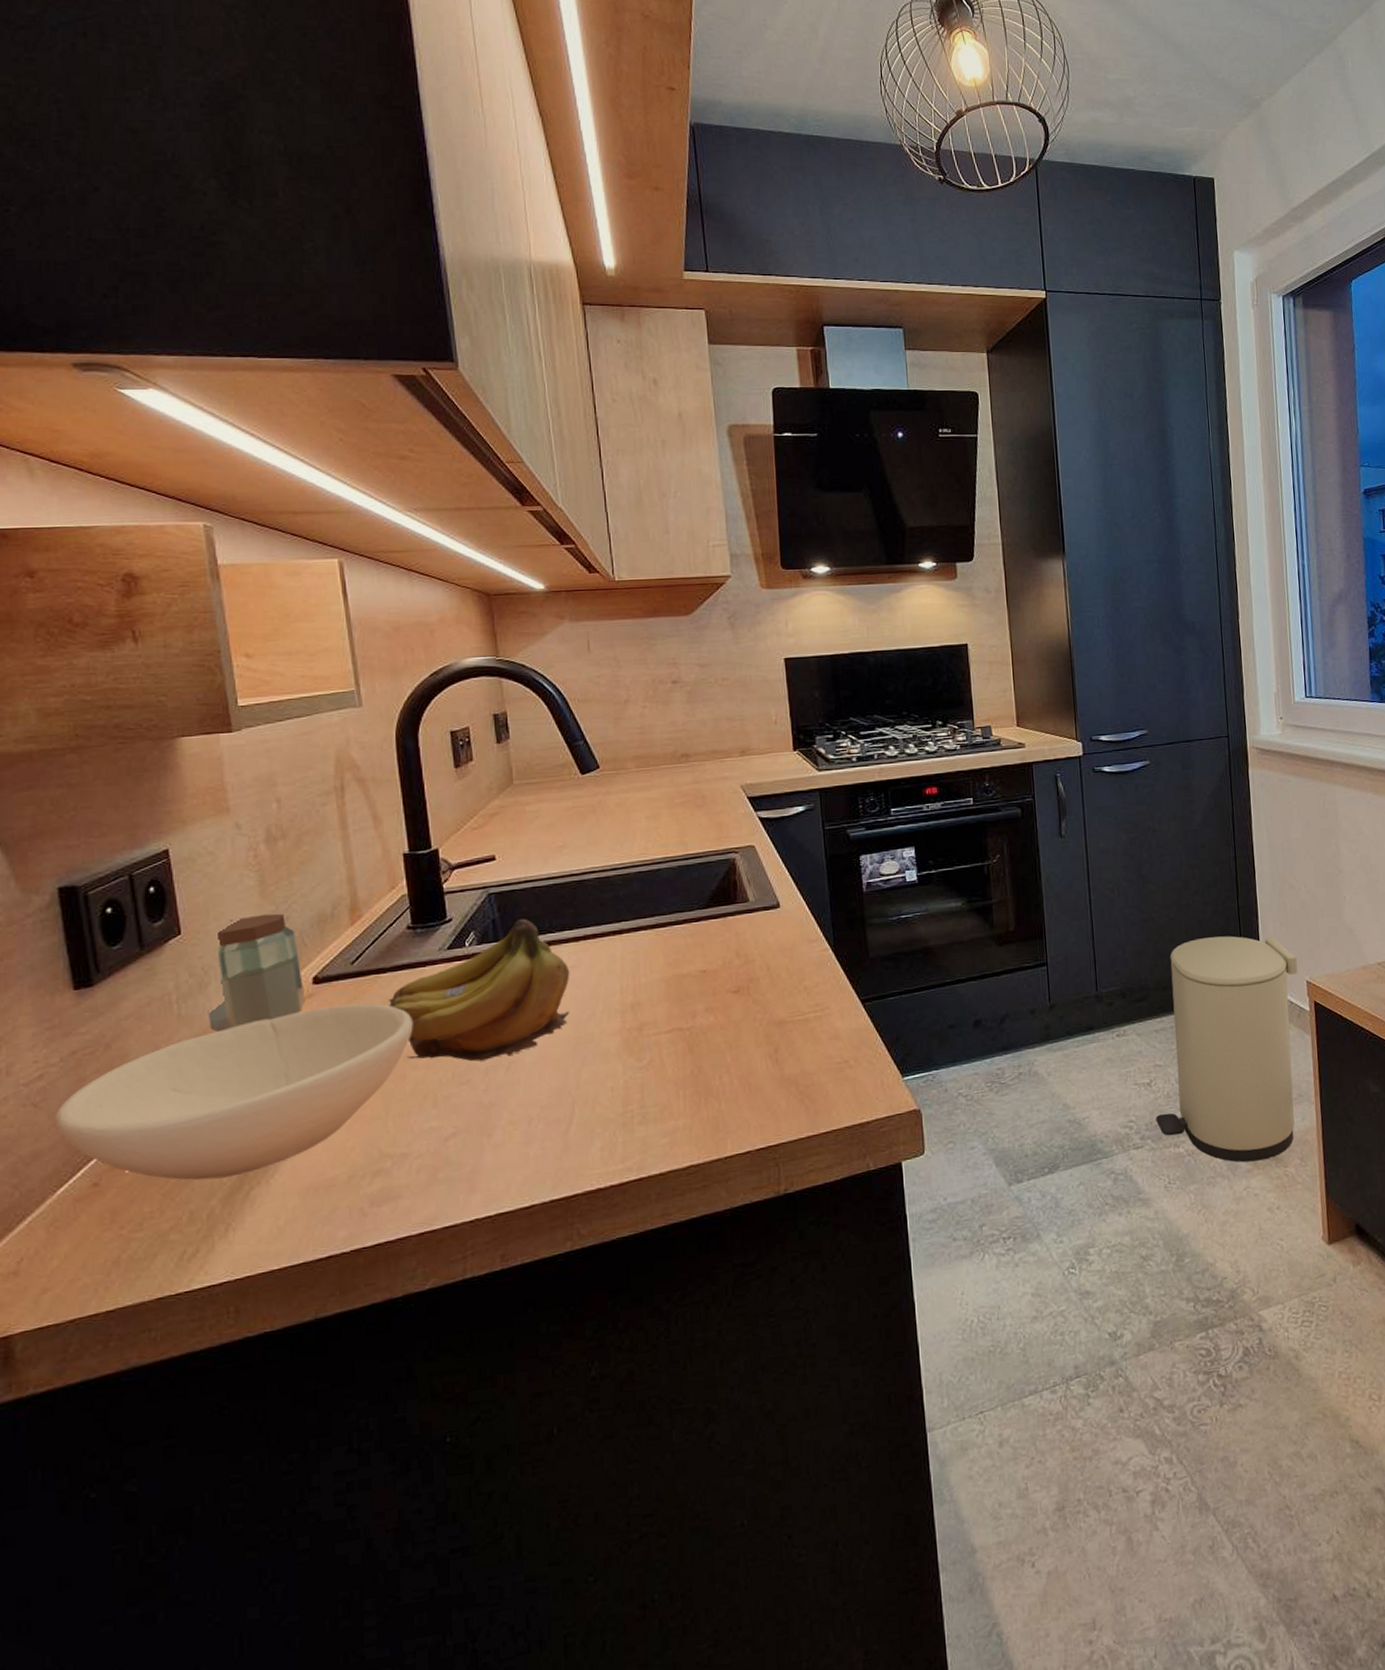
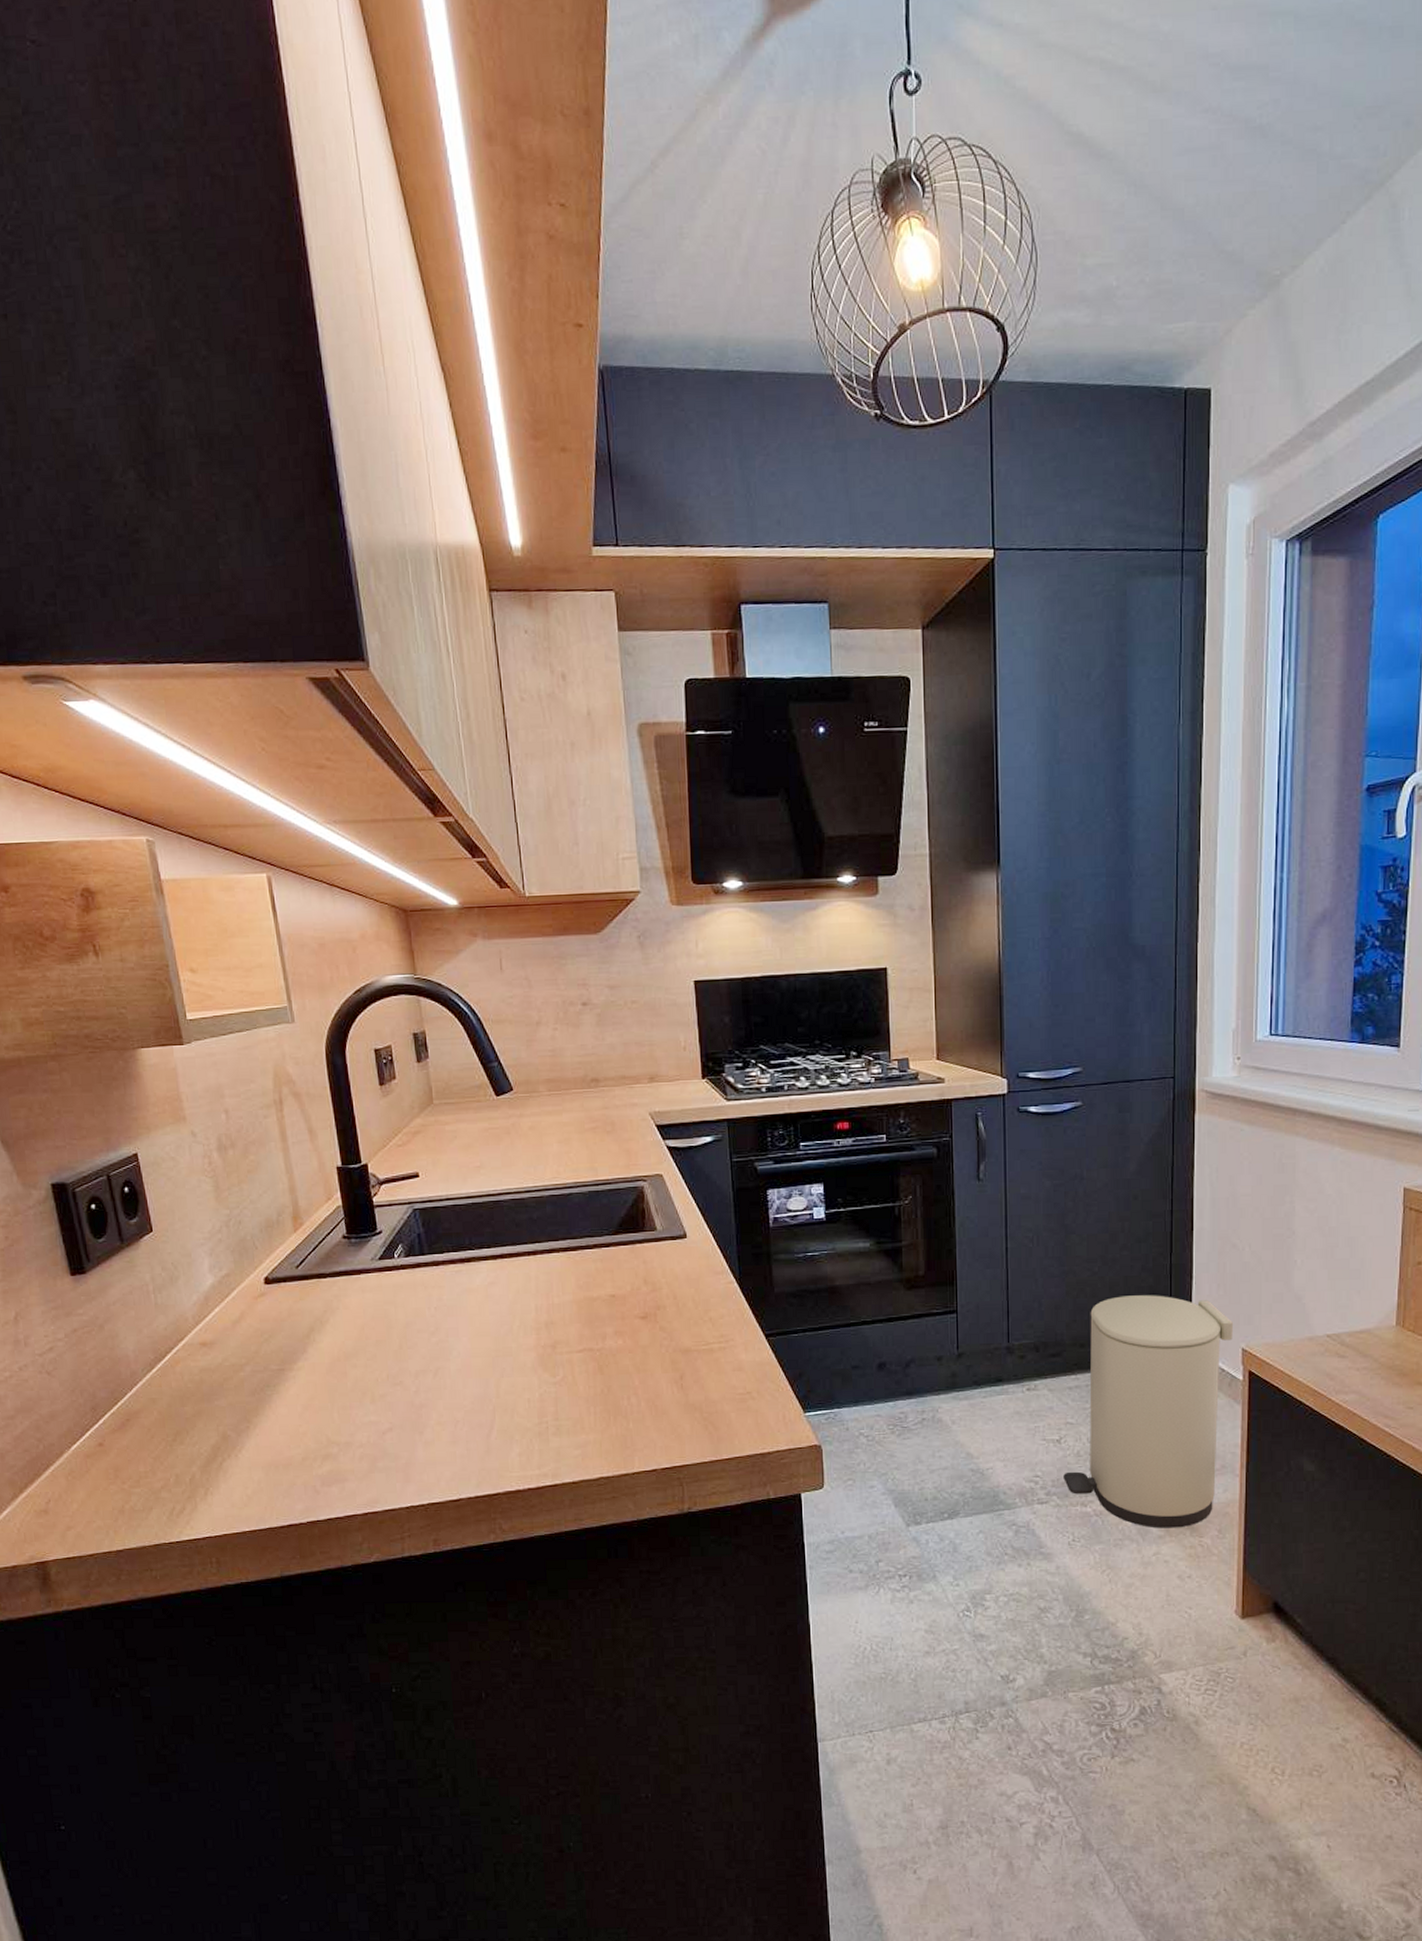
bowl: present [54,1003,413,1181] -> none [64,1304,352,1449]
peanut butter: present [207,913,305,1033] -> none [179,1217,259,1322]
fruit: present [387,918,570,1062] -> none [328,1234,489,1365]

